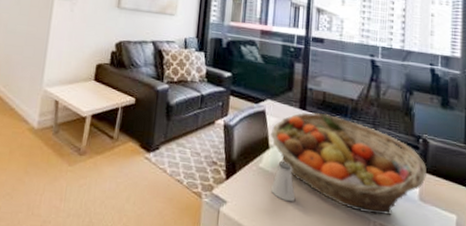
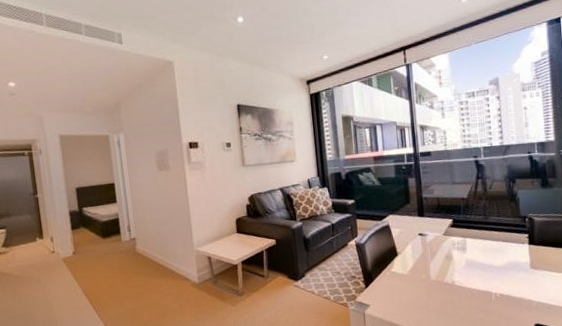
fruit basket: present [270,112,427,216] -> none [397,215,535,289]
saltshaker: present [271,161,296,202] -> none [405,263,427,294]

